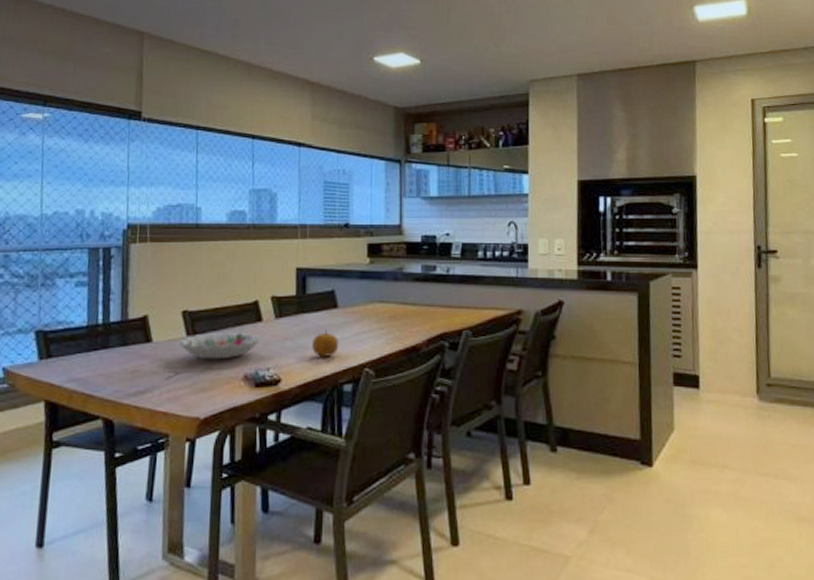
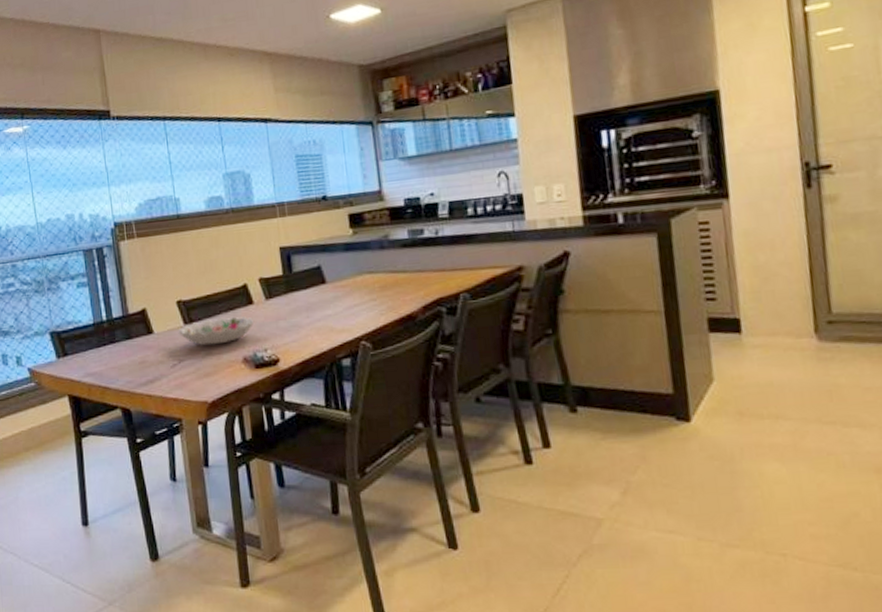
fruit: present [312,329,339,357] -> none [305,306,333,334]

